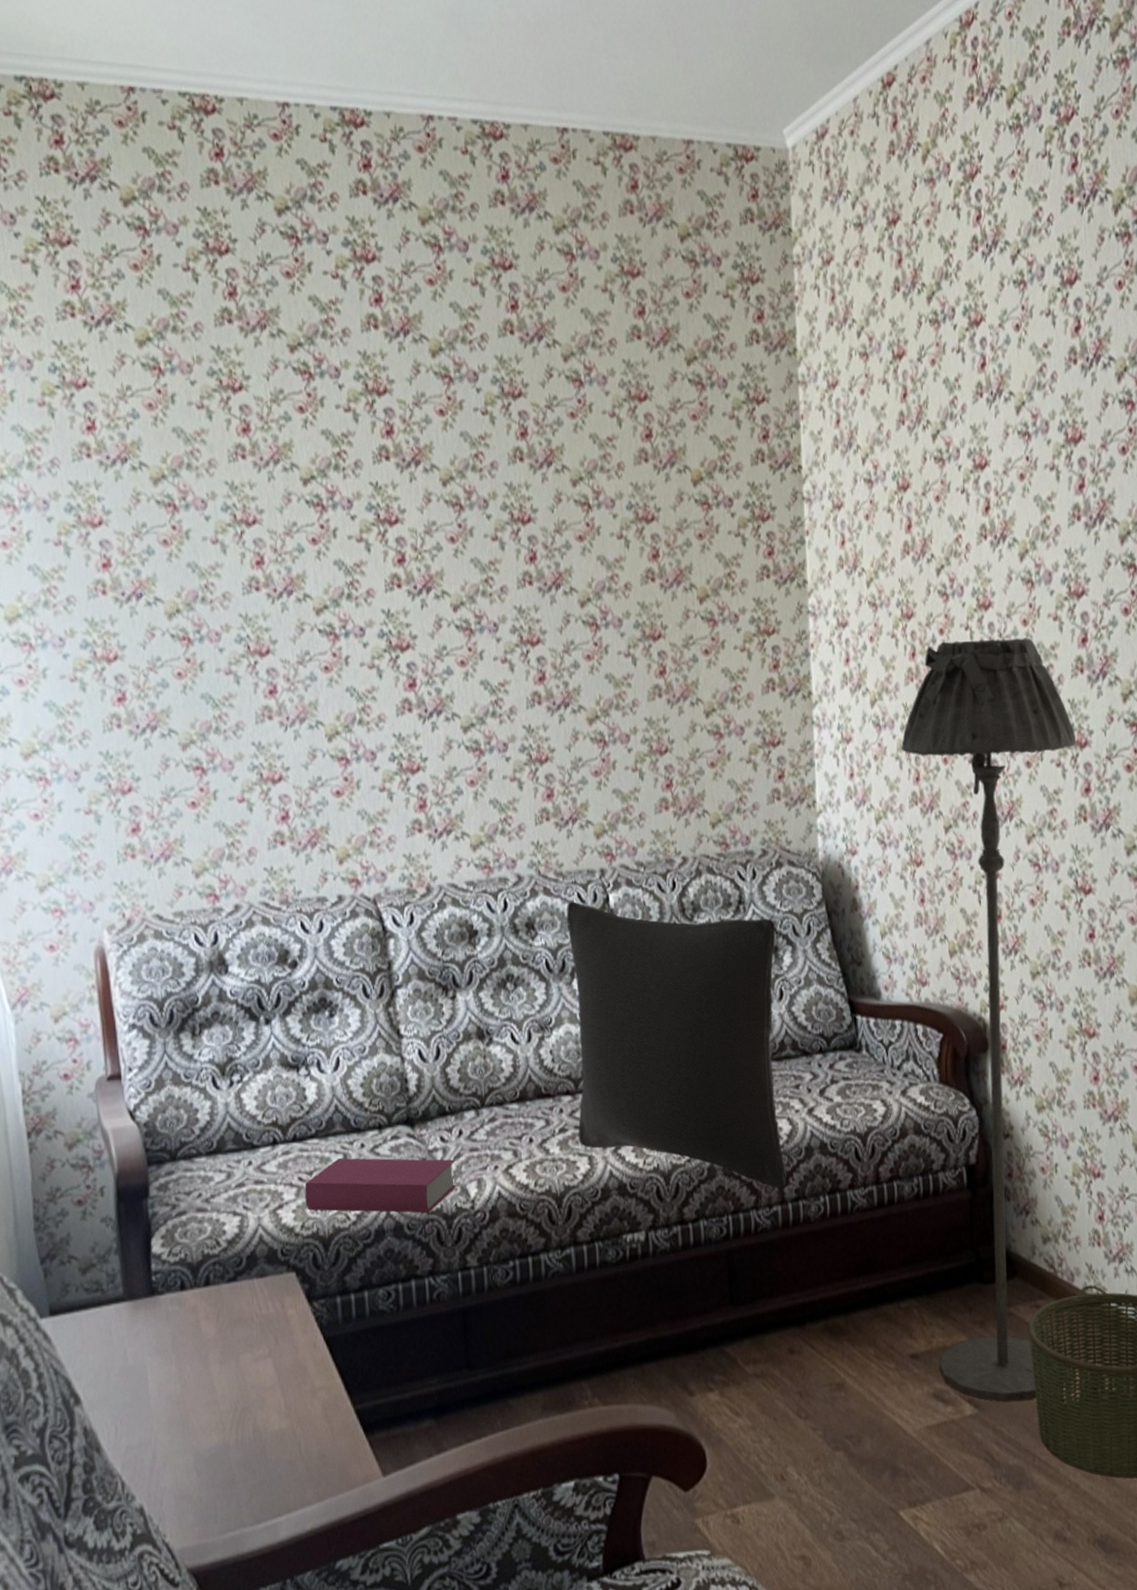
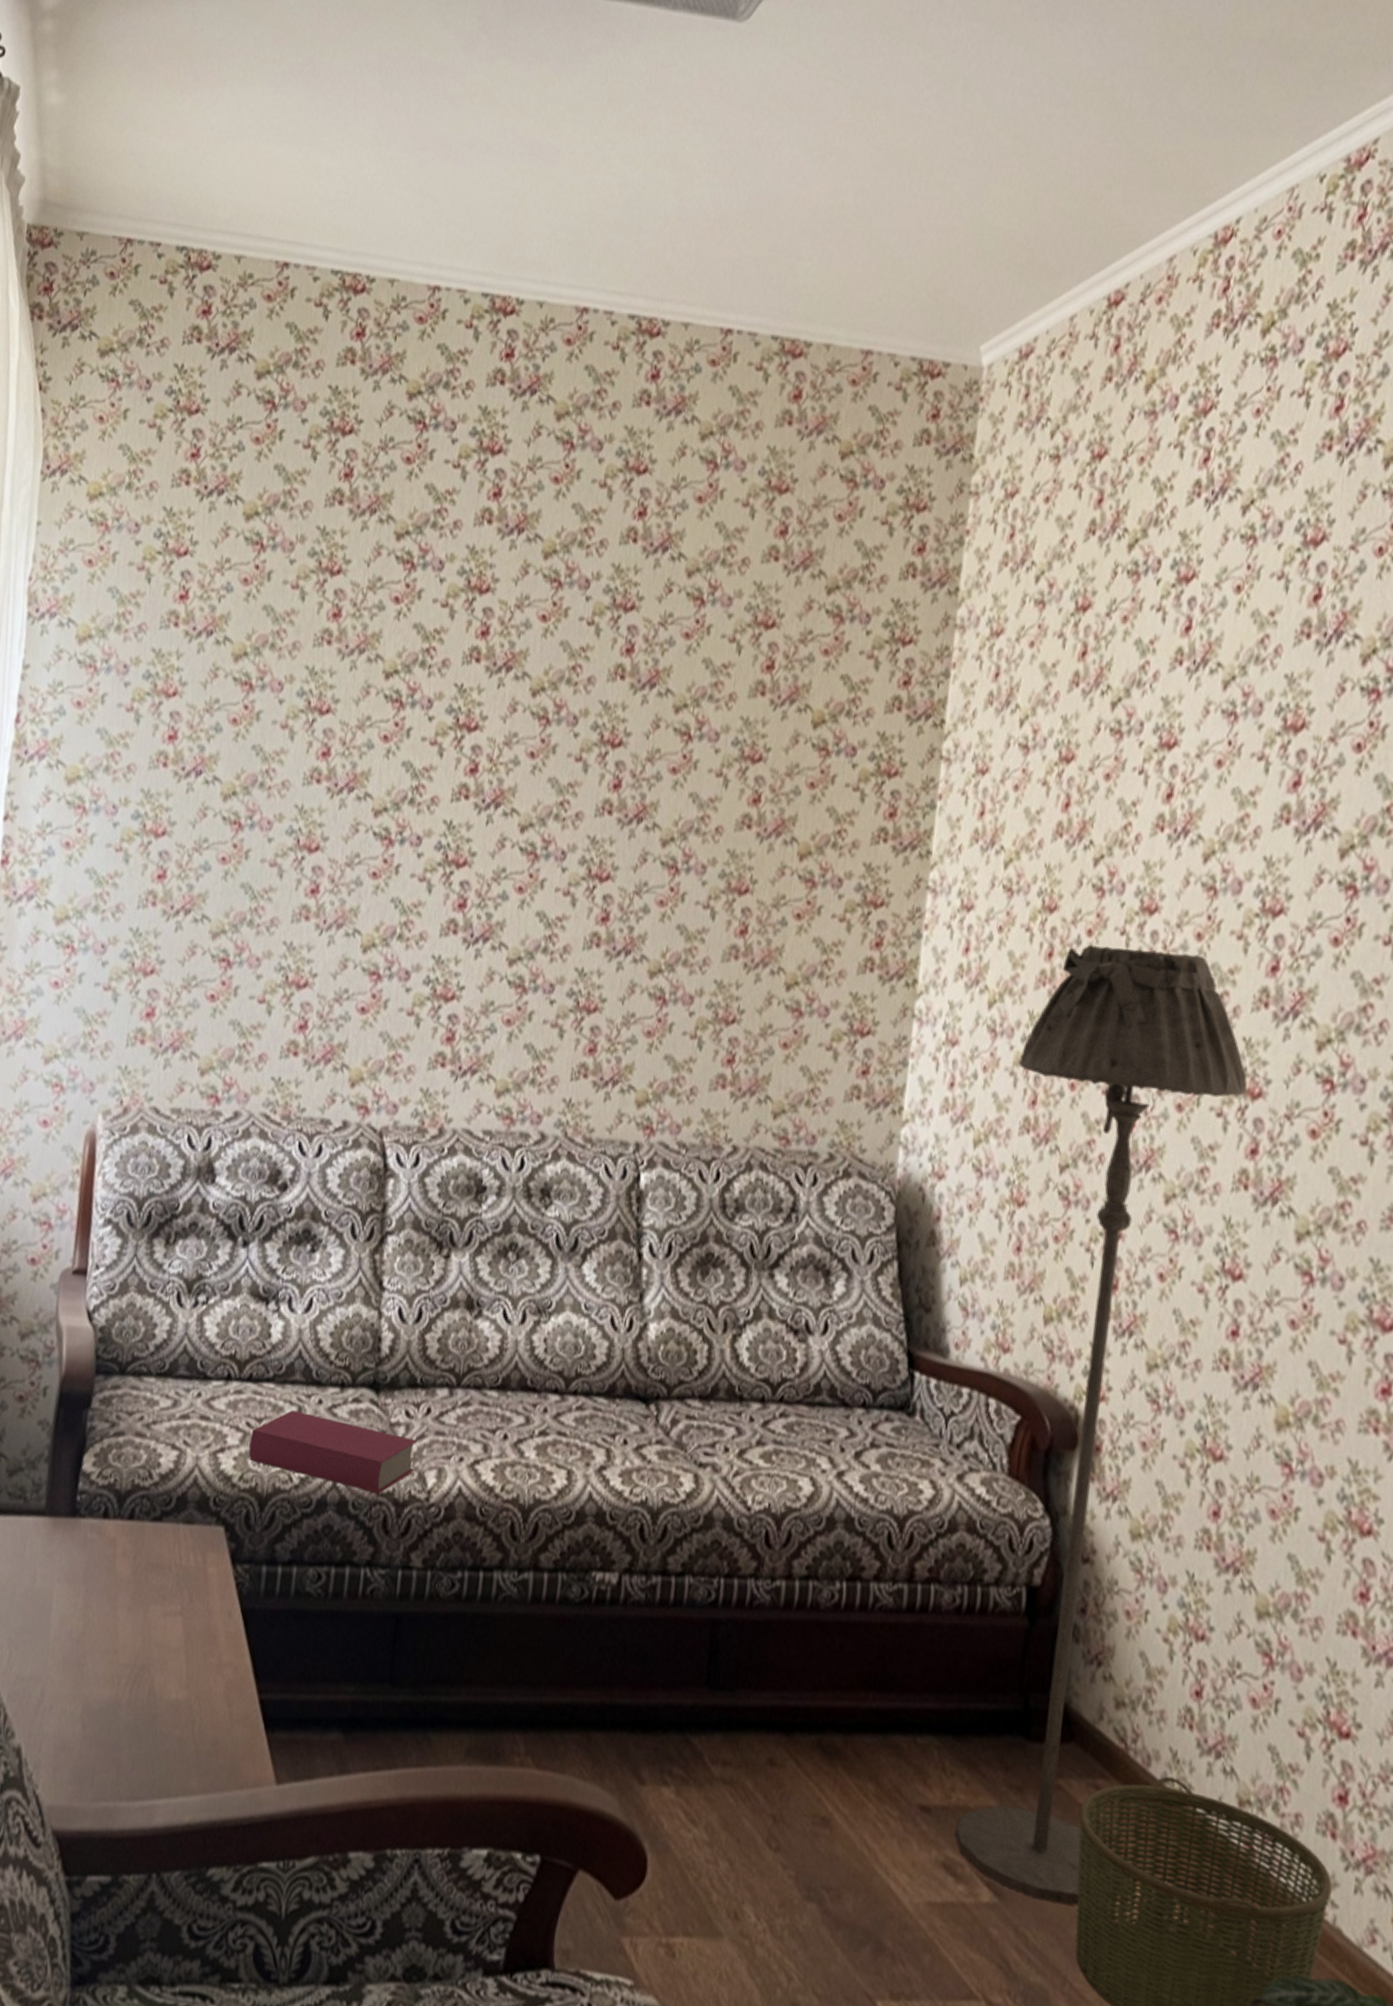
pillow: present [566,901,787,1189] -> none [559,1173,831,1562]

